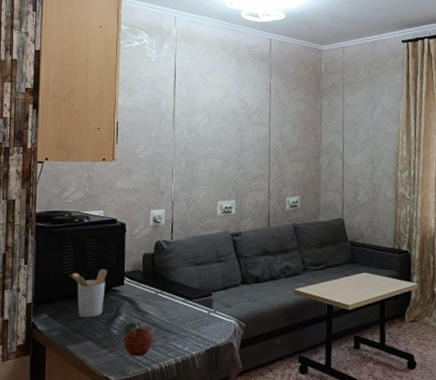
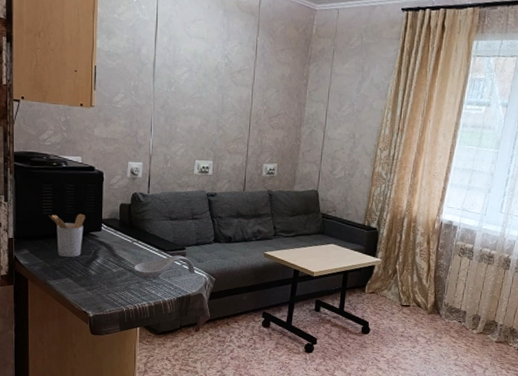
fruit: present [123,322,152,357] -> none [101,265,128,297]
spoon rest: none [158,302,224,332] -> present [133,255,196,279]

